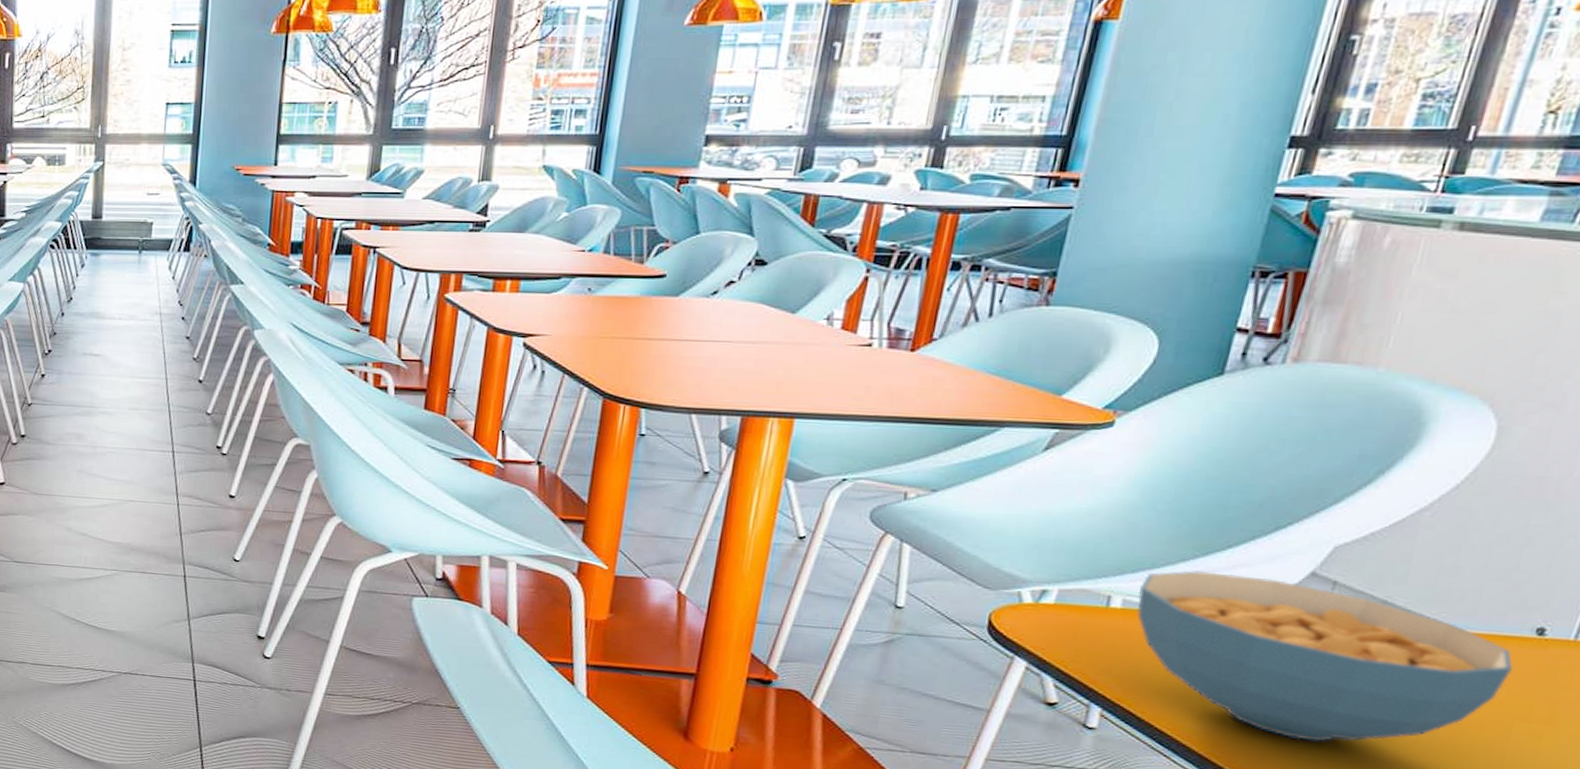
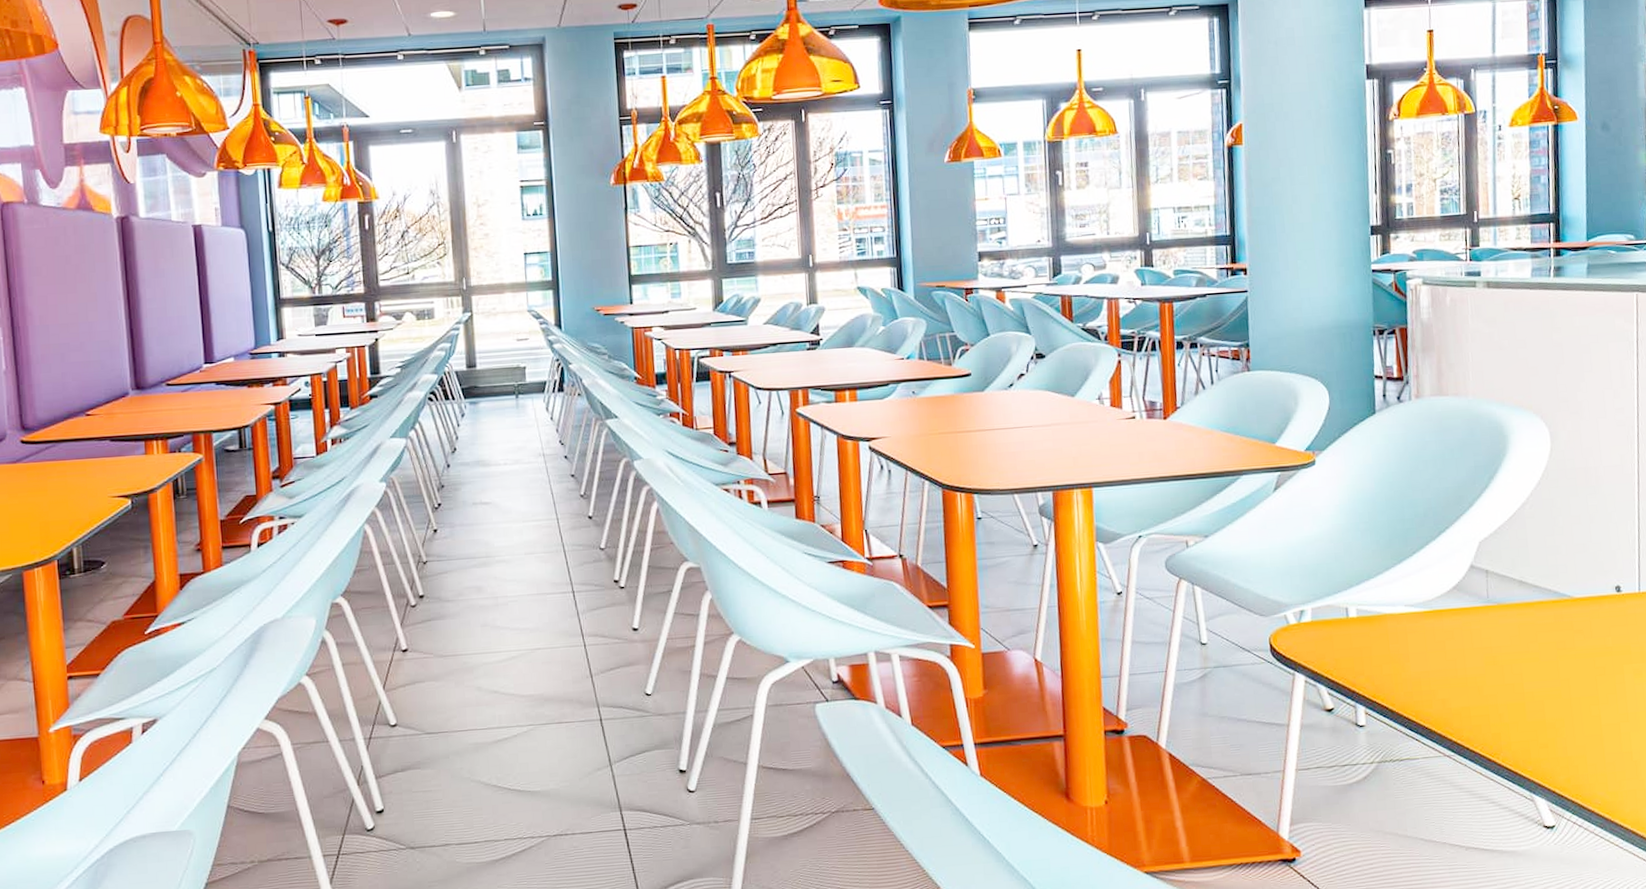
cereal bowl: present [1136,571,1514,742] -> none [1365,575,1611,707]

